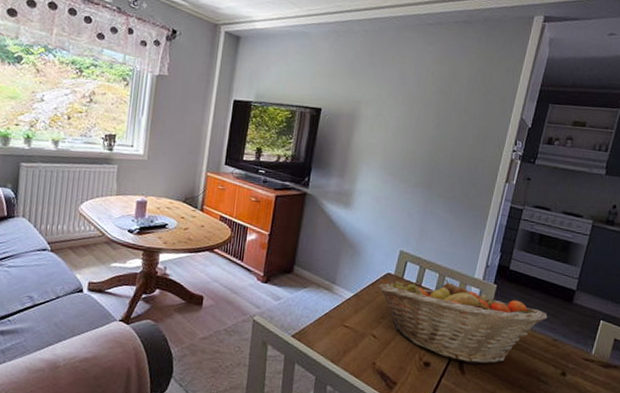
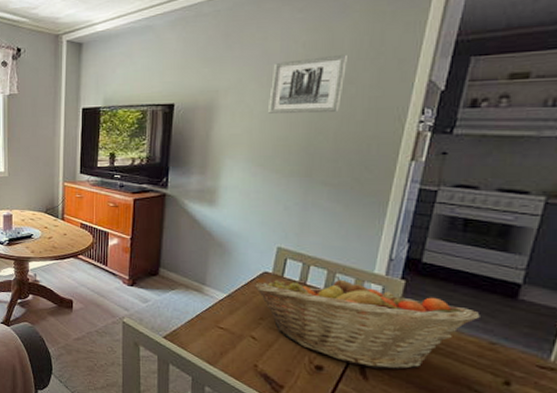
wall art: none [401,85,465,134] -> present [268,54,347,113]

